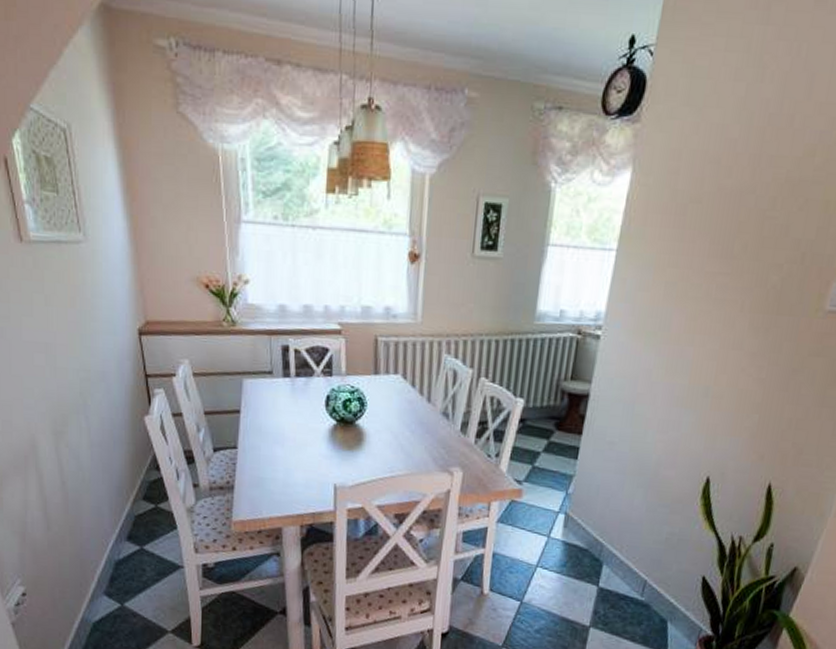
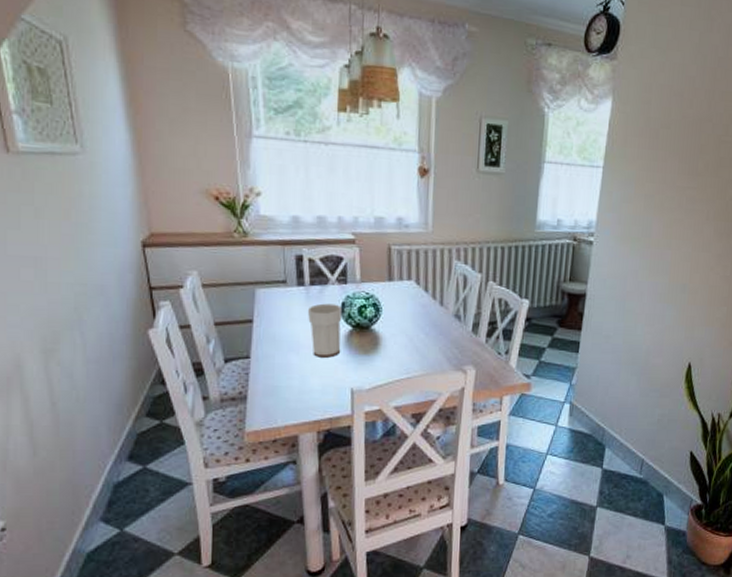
cup: none [293,395,327,452] -> present [308,303,343,358]

